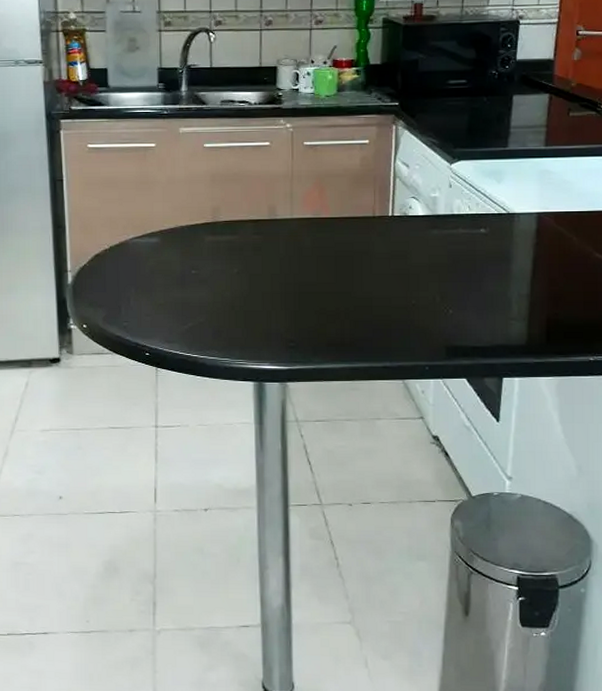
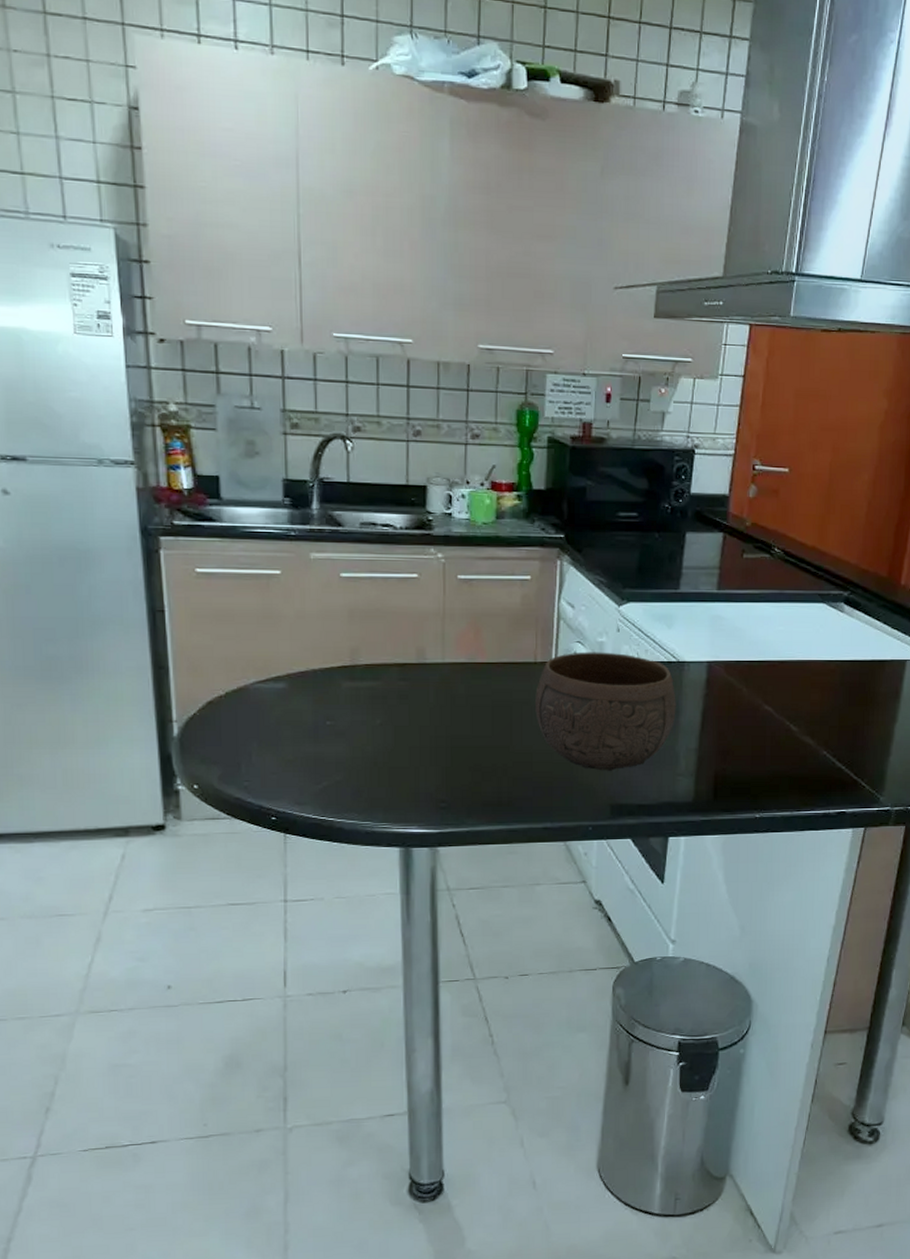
bowl: none [374,206,507,315] -> present [535,652,676,771]

